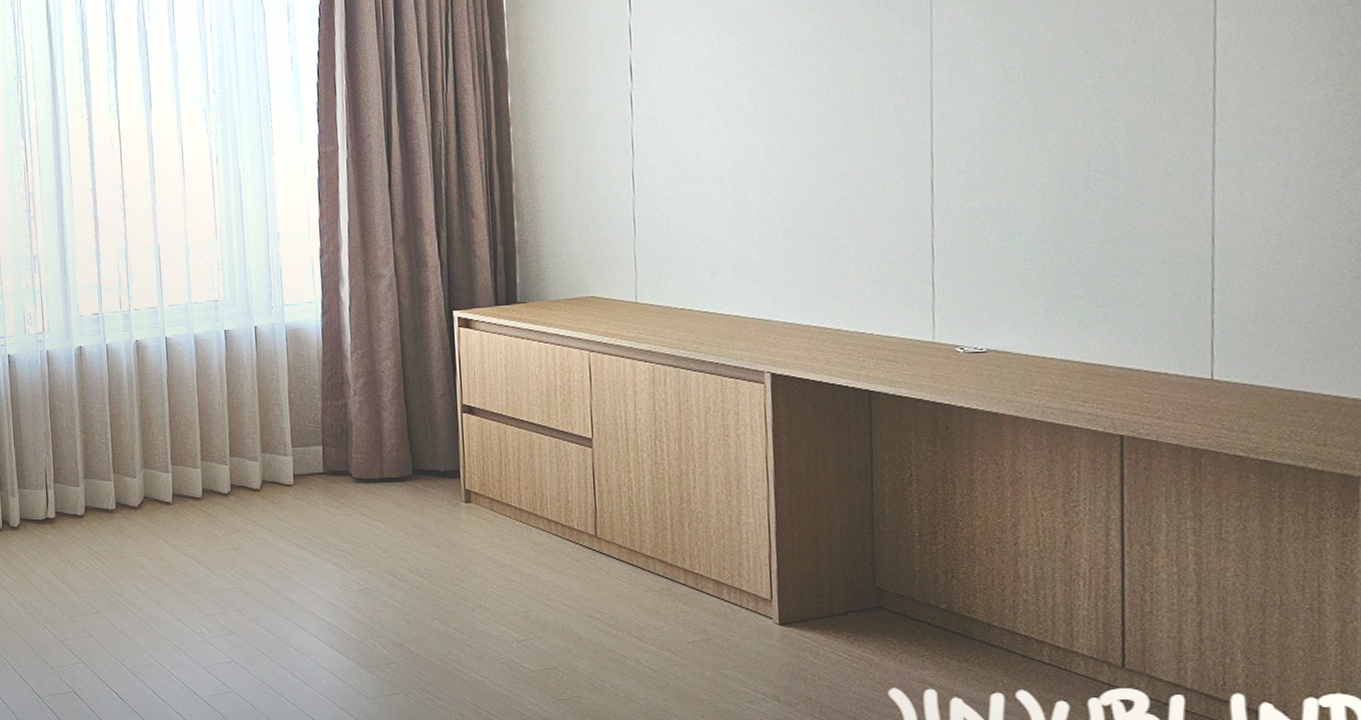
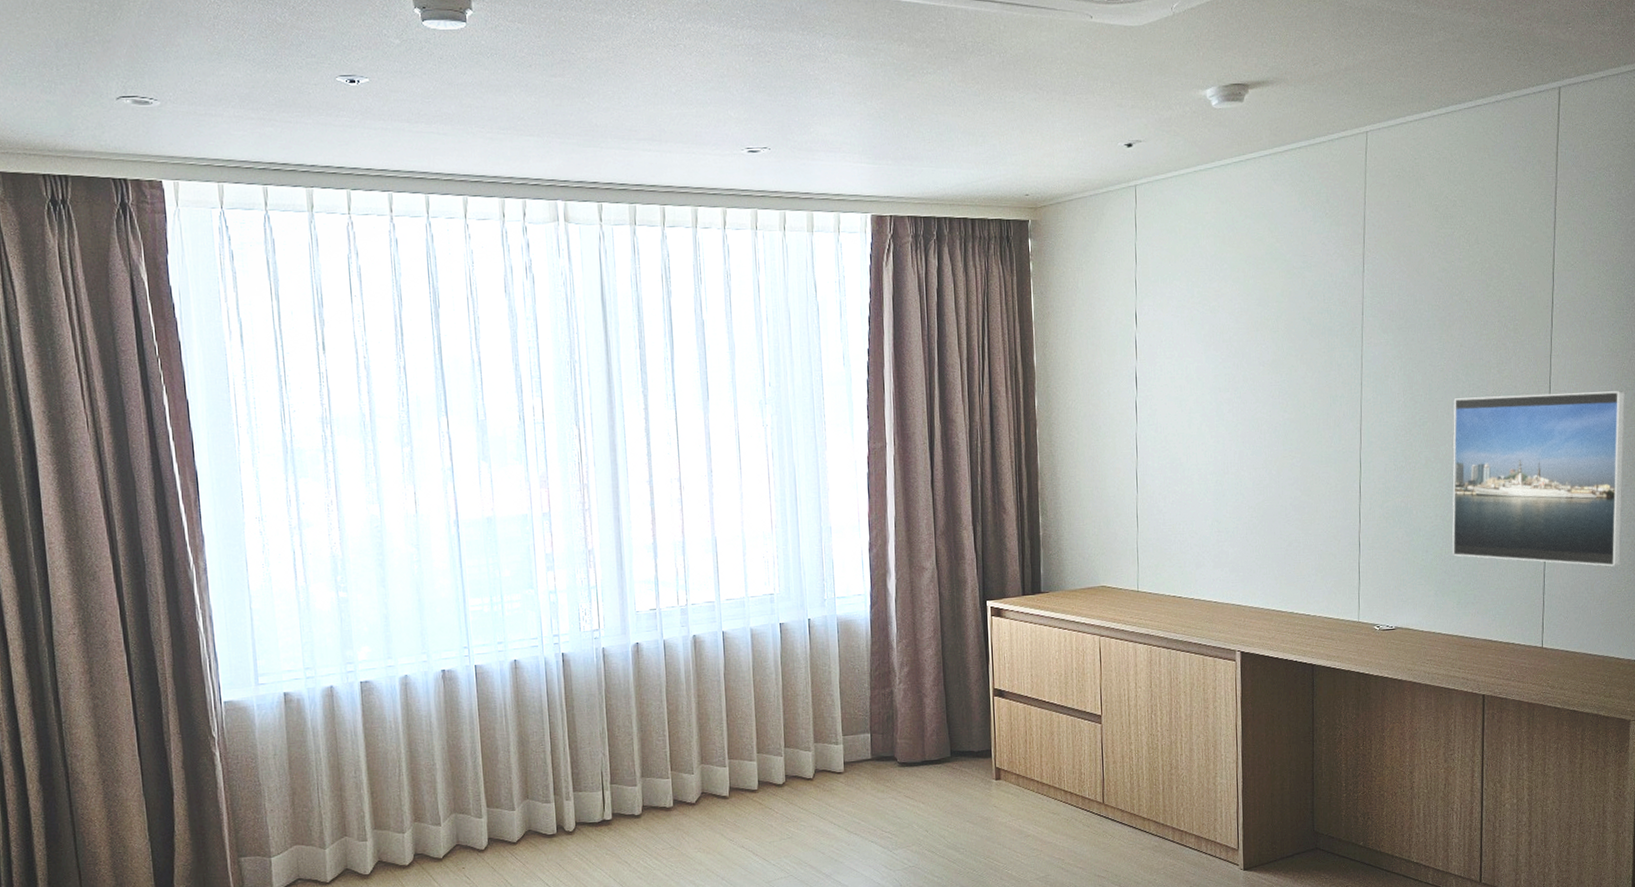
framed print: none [1066,57,1338,280] -> present [1452,391,1625,567]

